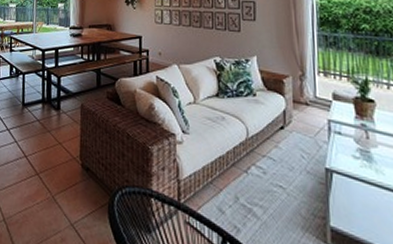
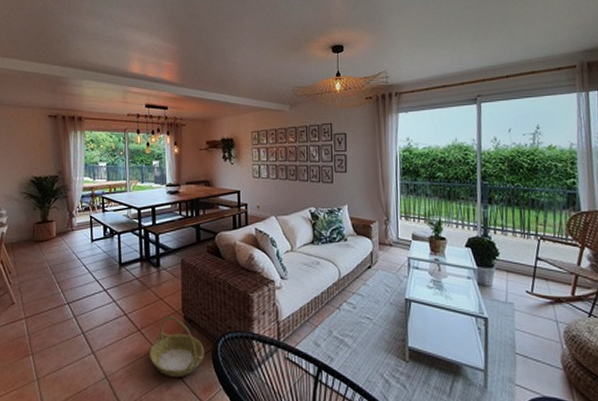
basket: none [45,162,101,229] -> present [149,316,205,377]

